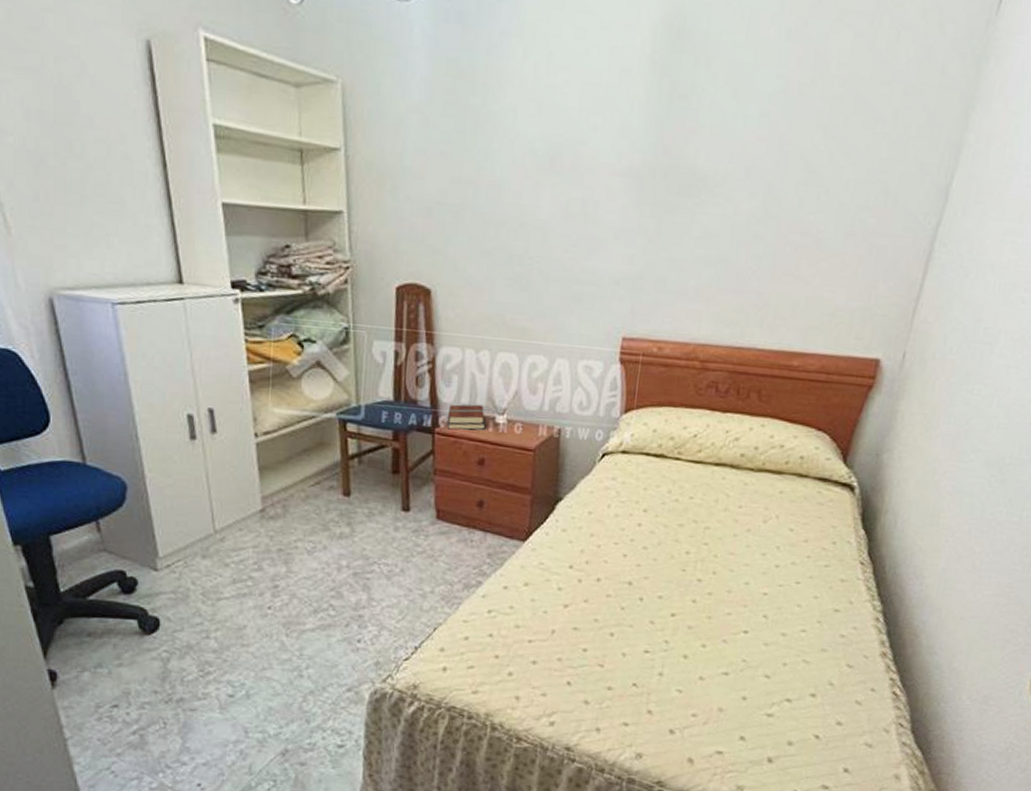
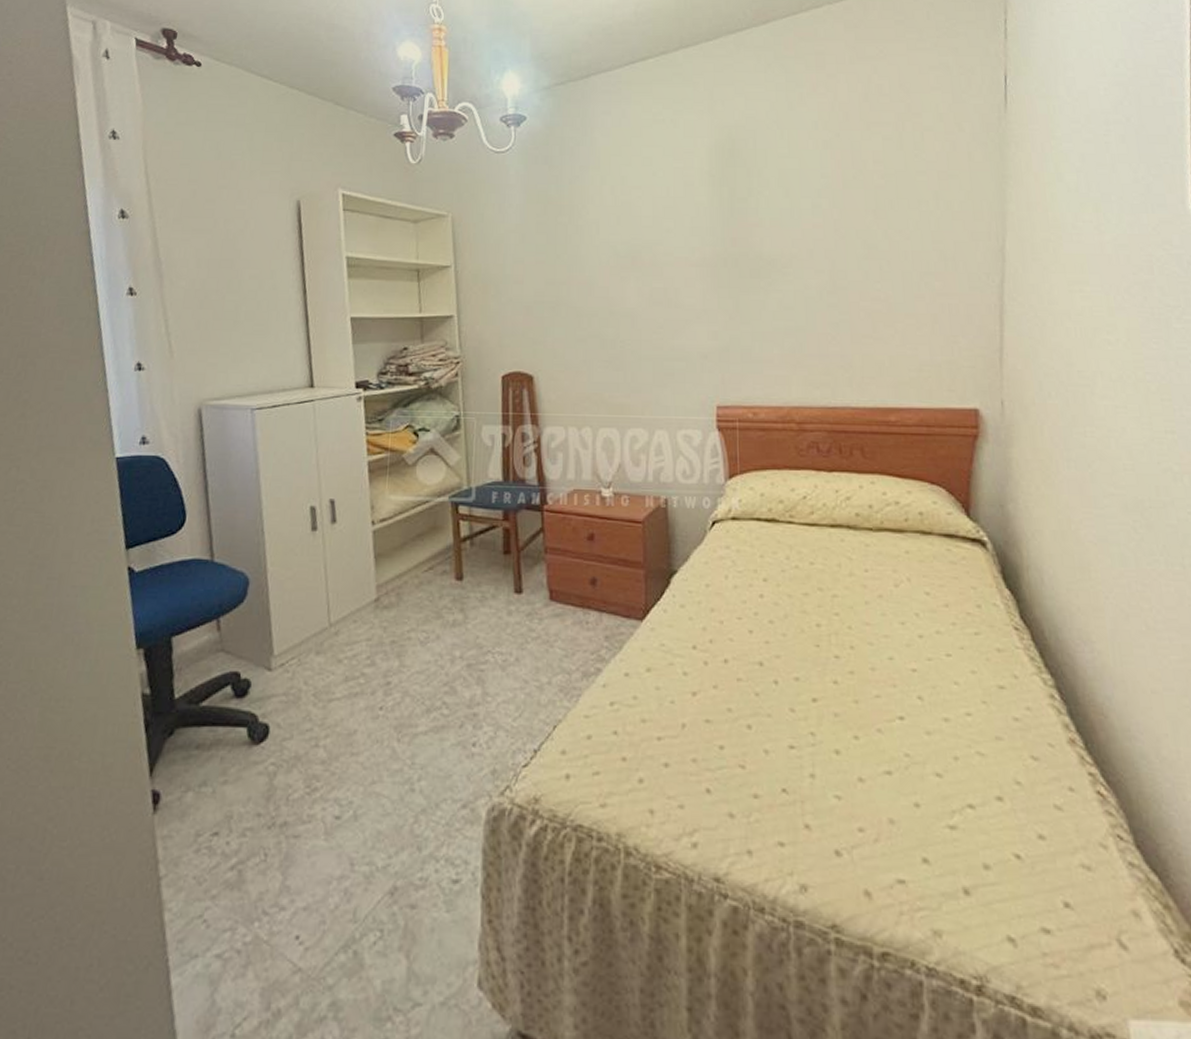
books: present [447,404,486,431] -> none [555,479,593,506]

